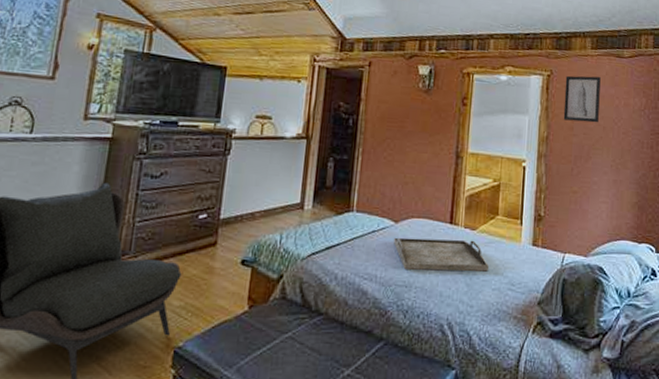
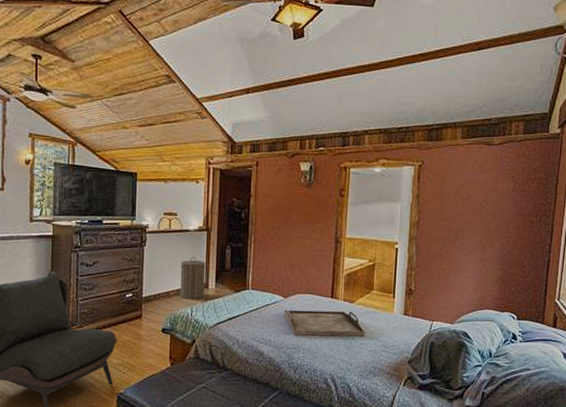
laundry hamper: none [267,170,303,224] -> present [180,257,206,300]
wall art: present [563,75,601,123] -> none [433,163,470,207]

